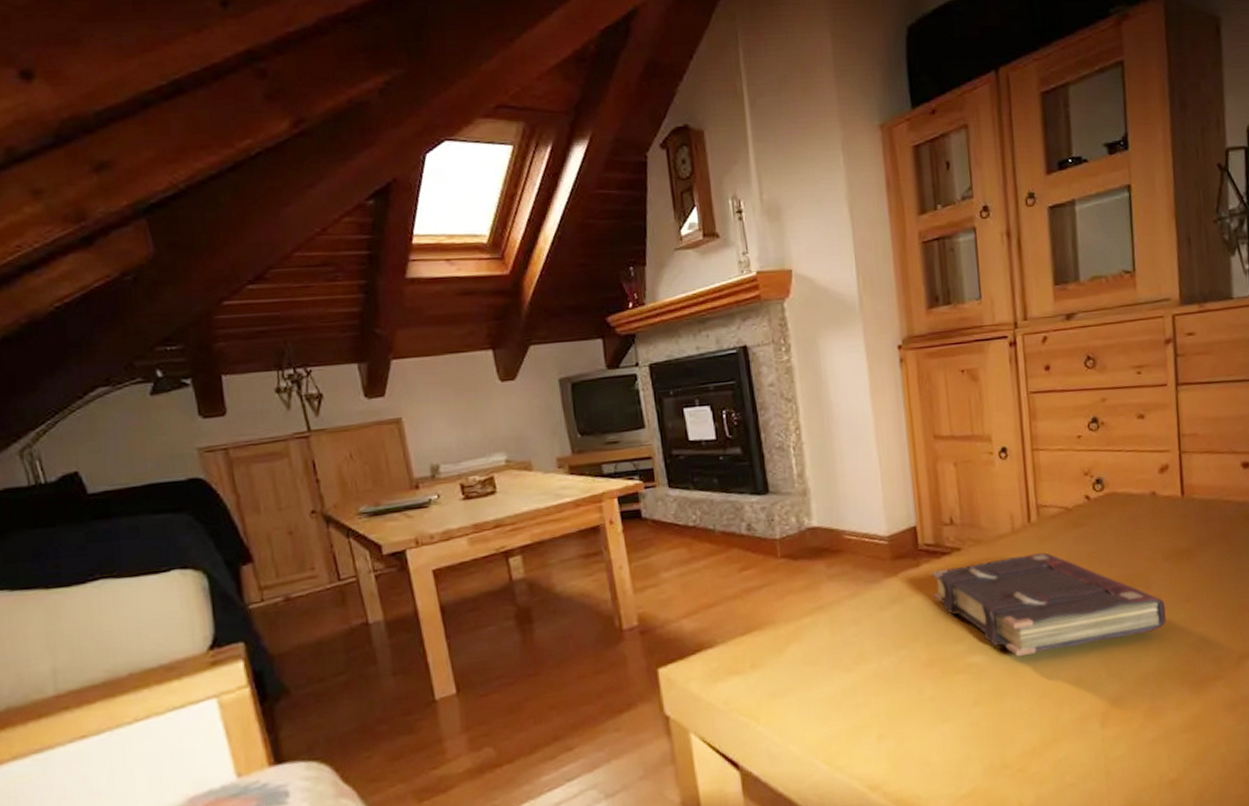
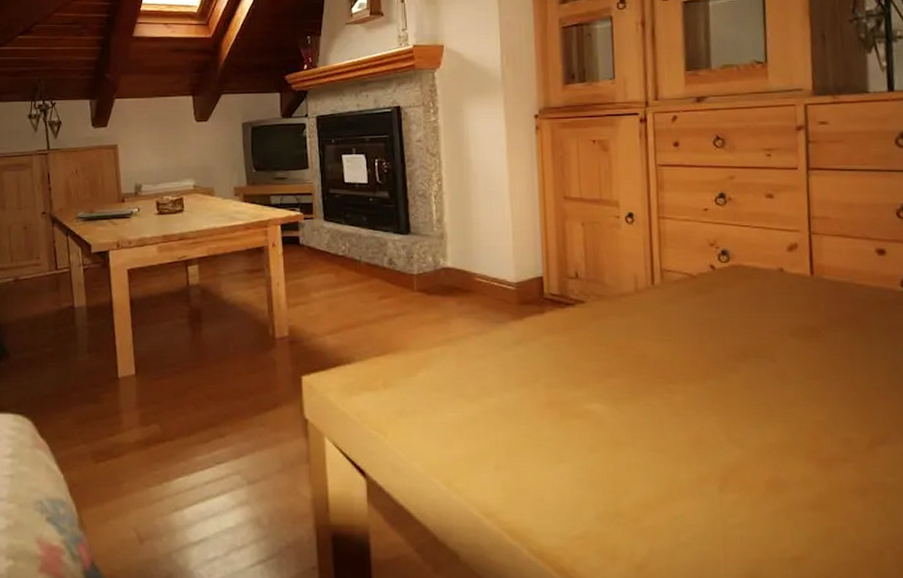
book: present [930,552,1166,657] -> none [554,314,792,411]

